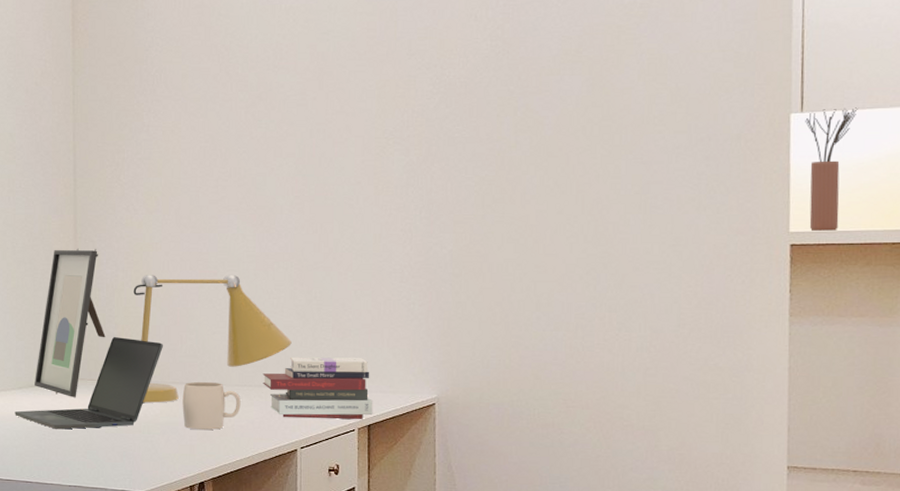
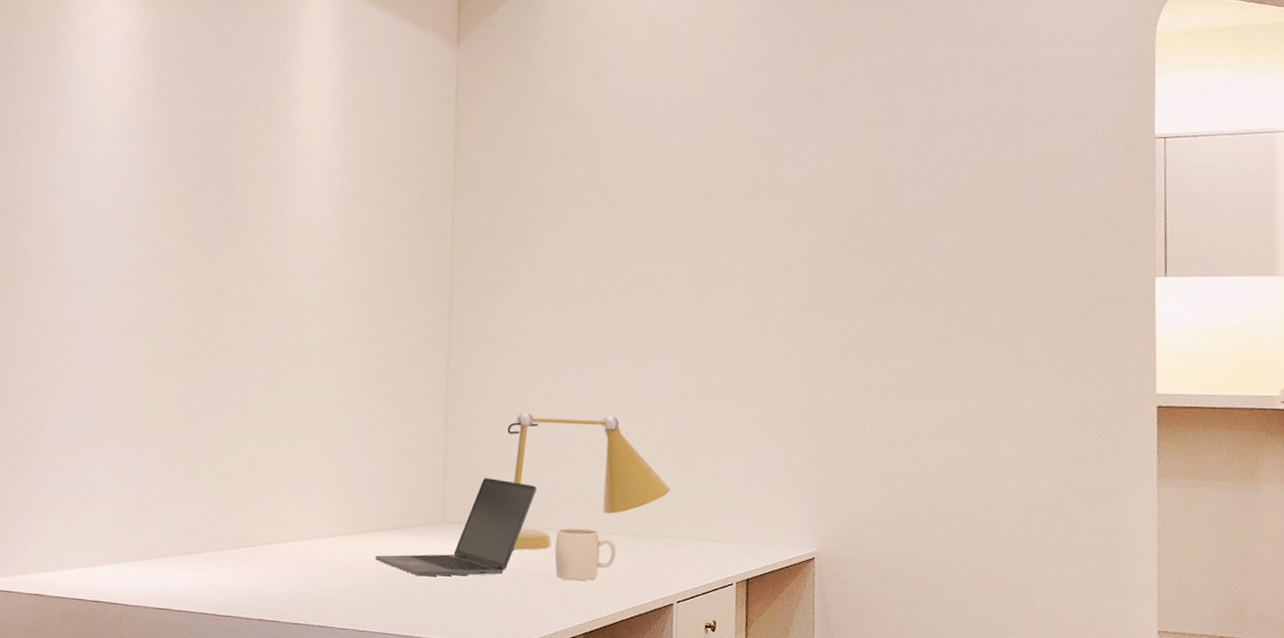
picture frame: present [35,248,106,397] -> none [398,381,476,542]
books: present [262,357,373,420] -> none [639,504,752,574]
vase: present [805,107,858,232] -> none [1169,274,1217,395]

